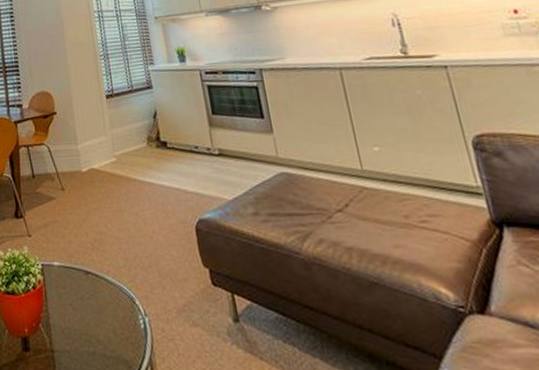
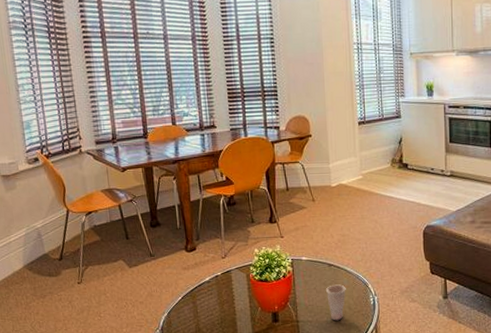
cup: none [84,299,109,351] -> present [326,284,346,321]

